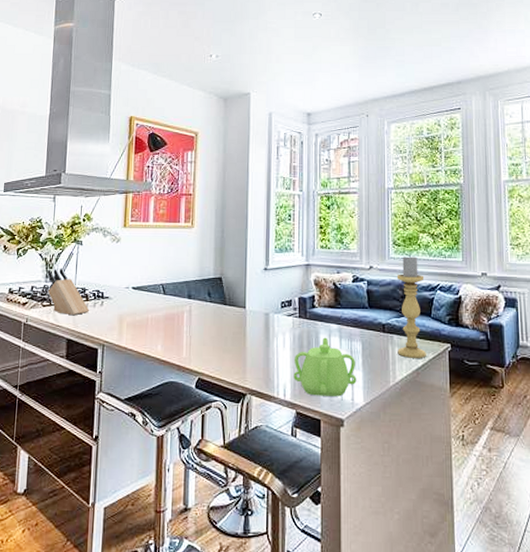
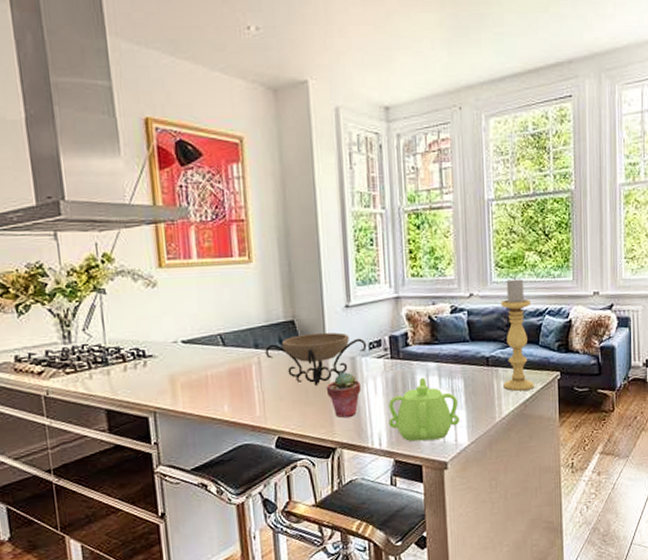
knife block: present [47,268,90,316] -> none [64,325,130,382]
decorative bowl: none [196,289,279,335] -> present [265,332,367,386]
potted succulent: none [242,326,272,368] -> present [326,372,361,418]

